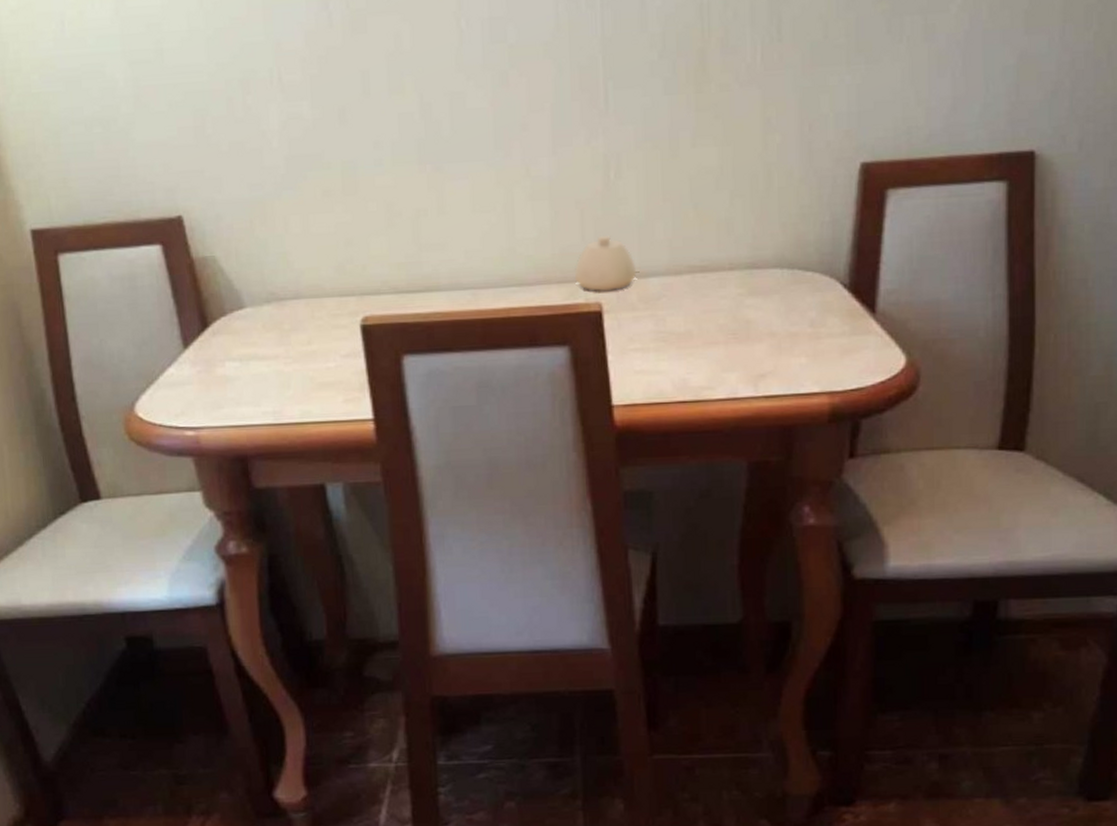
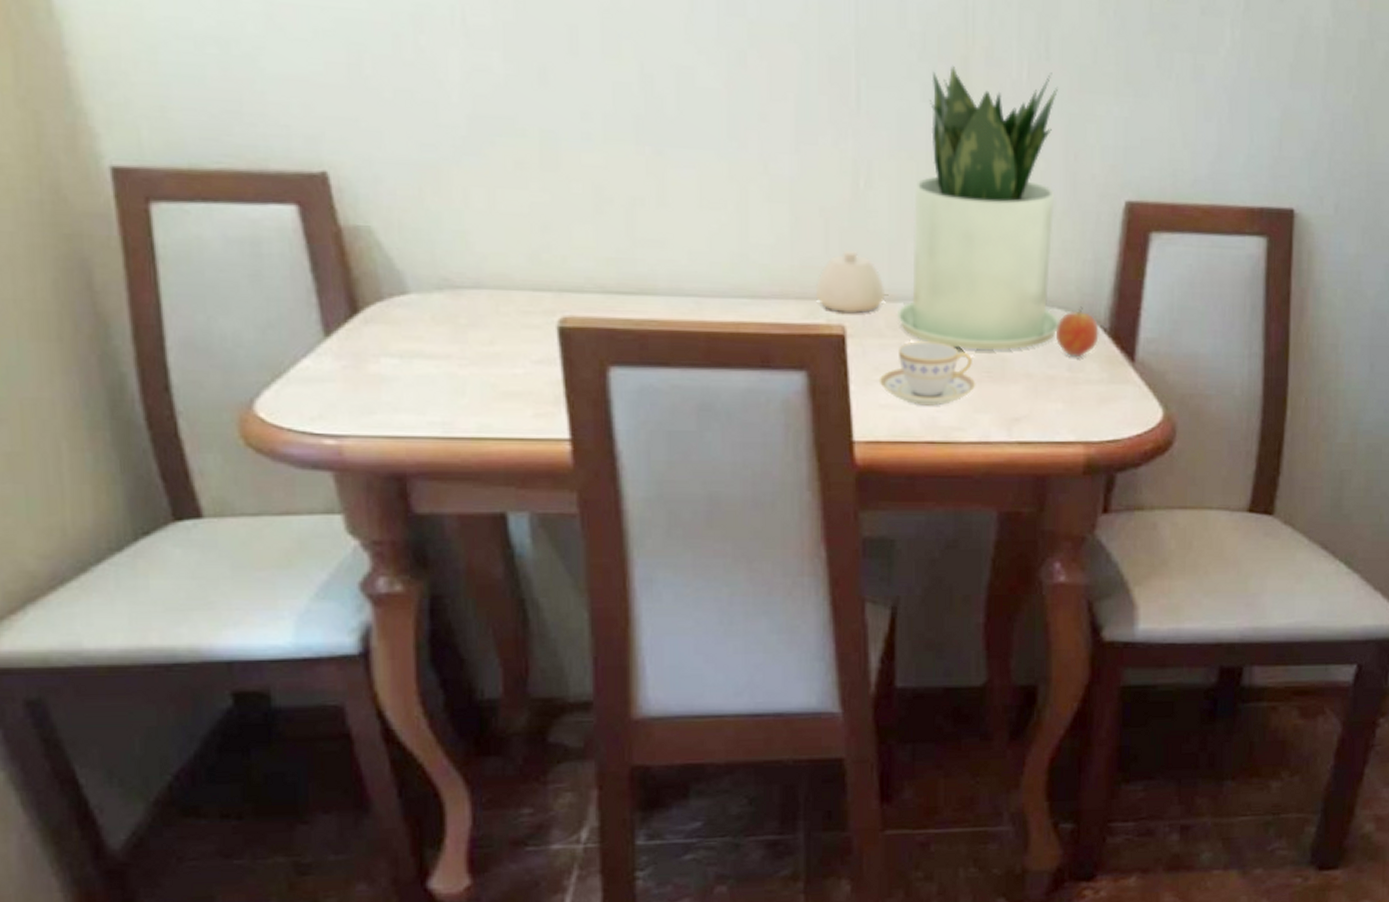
teacup: none [633,310,723,369] -> present [879,340,976,406]
planter: none [647,52,800,316] -> present [896,65,1059,351]
fruit: none [796,265,839,314] -> present [1055,306,1099,358]

